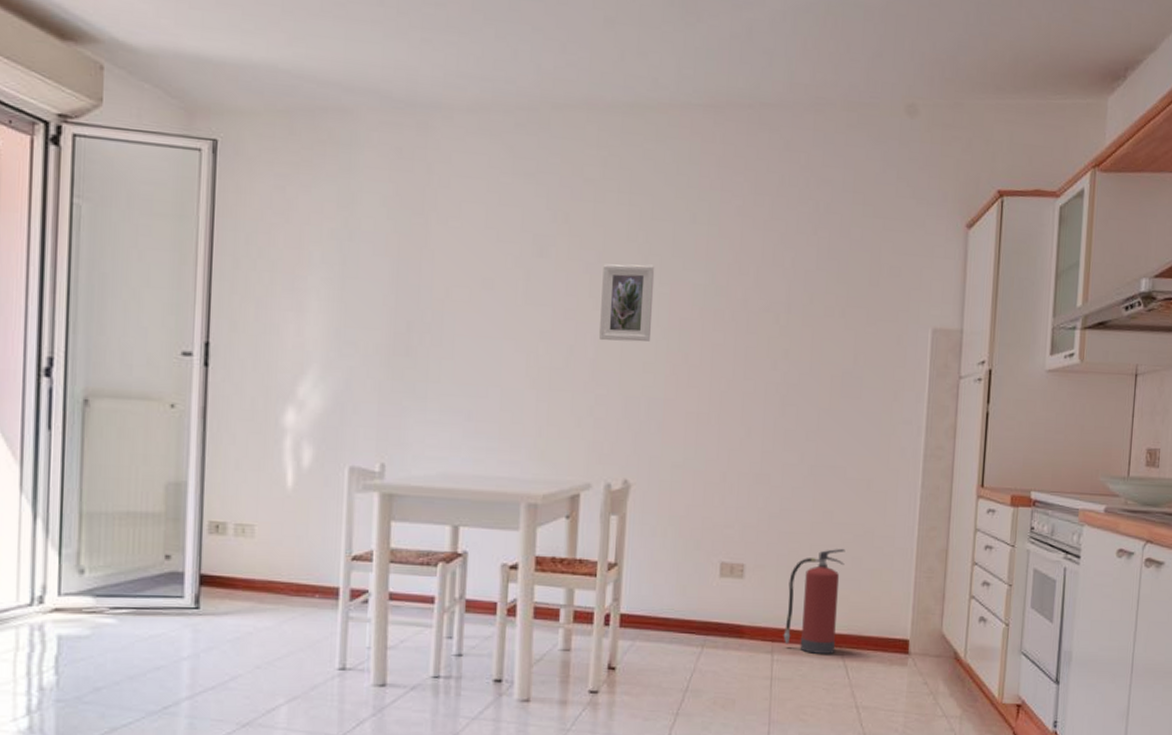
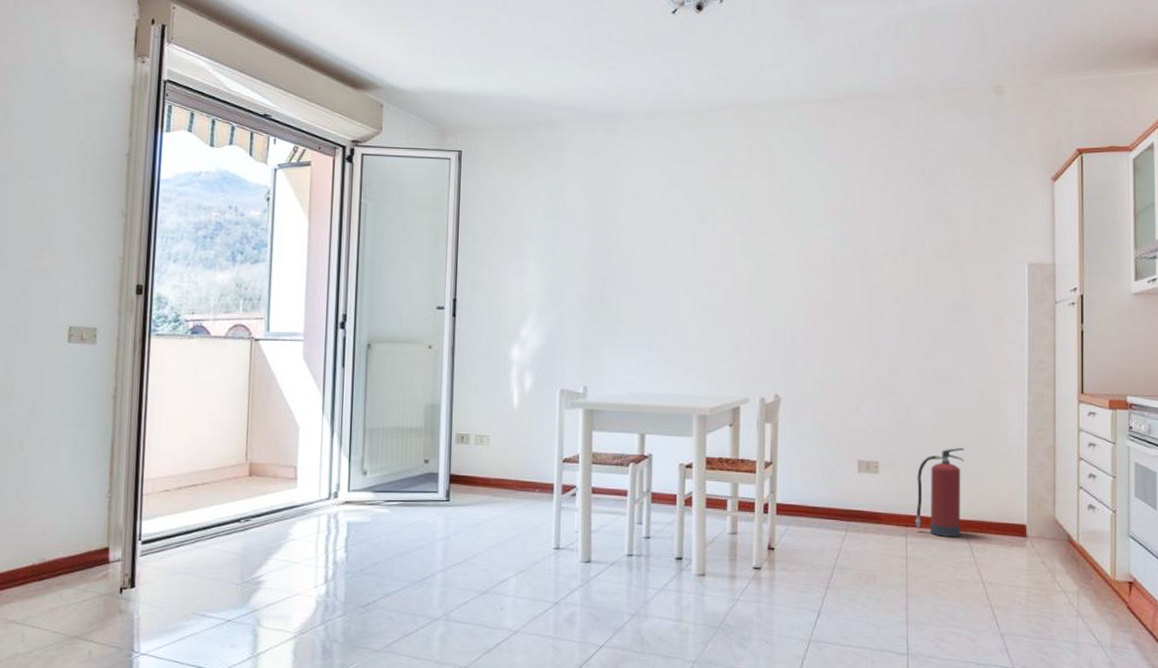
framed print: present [599,264,655,342] -> none [751,224,794,285]

